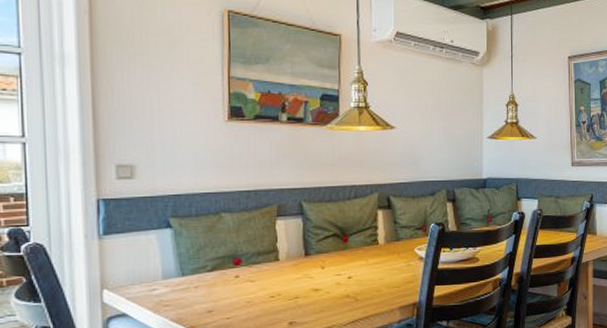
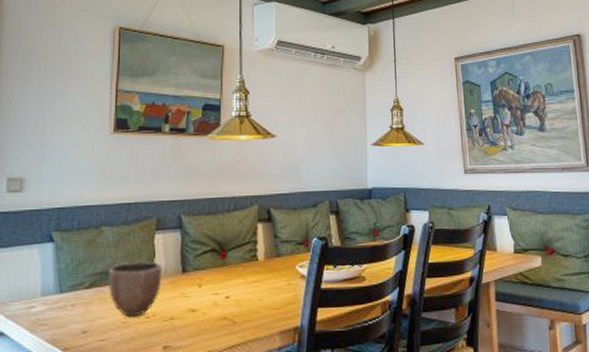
decorative bowl: none [230,245,285,297] -> present [107,261,162,317]

